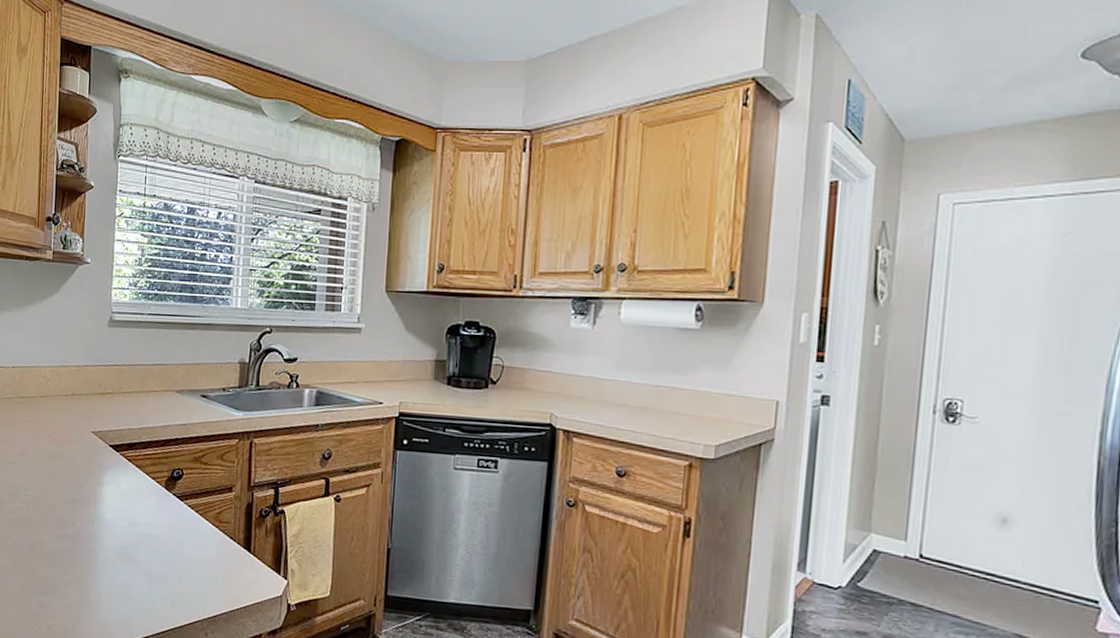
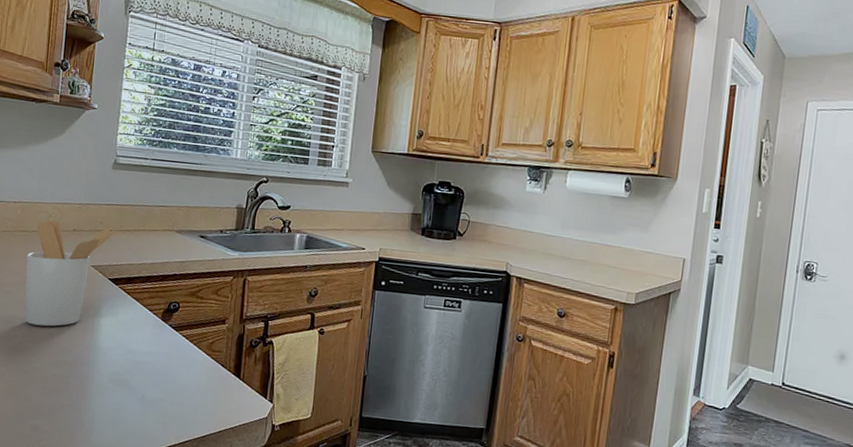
utensil holder: none [26,384,115,498] -> present [25,220,116,327]

